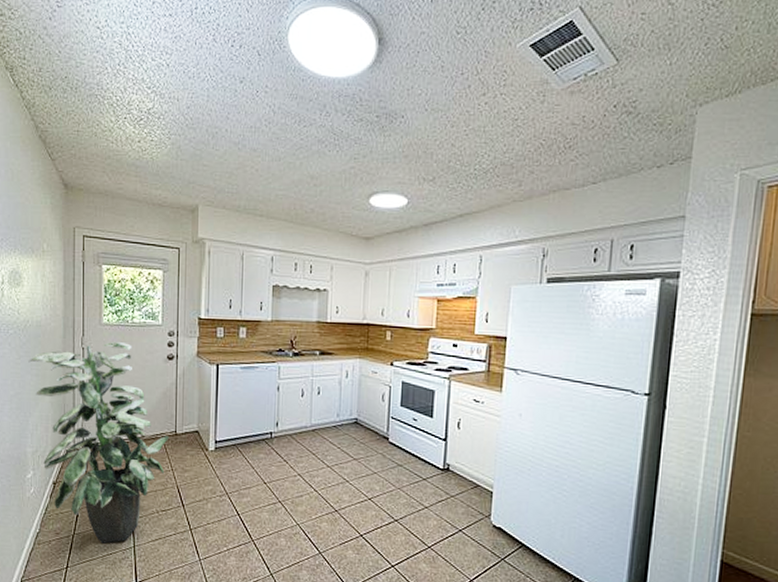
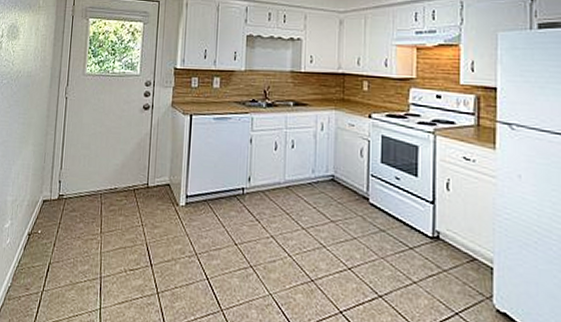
indoor plant: present [28,341,170,544] -> none [17,91,142,304]

